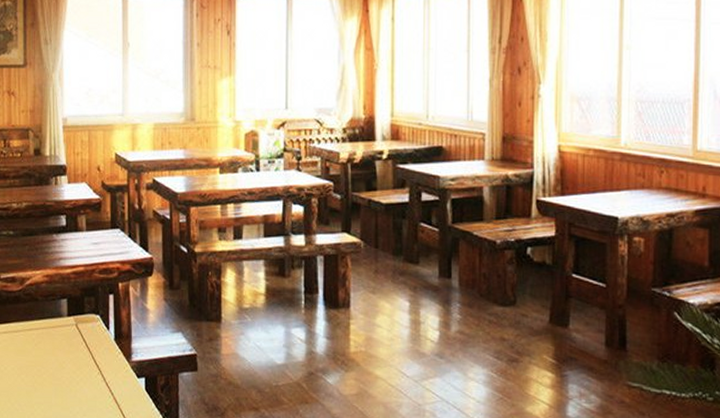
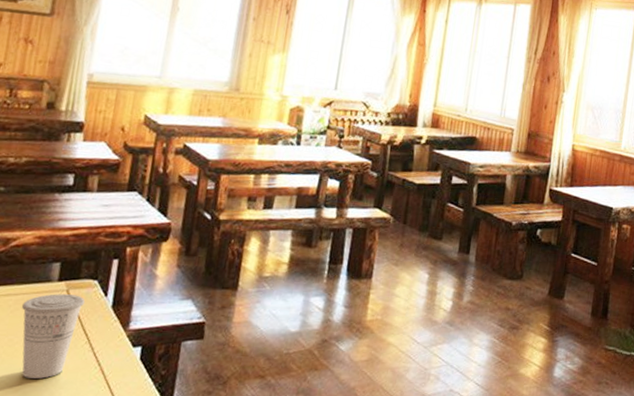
cup: none [42,328,92,406] -> present [21,294,86,379]

